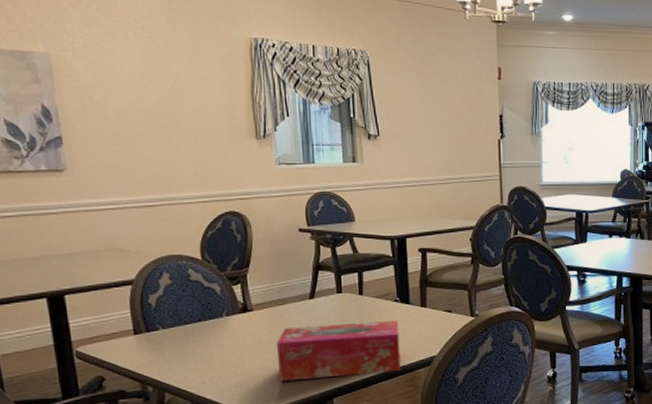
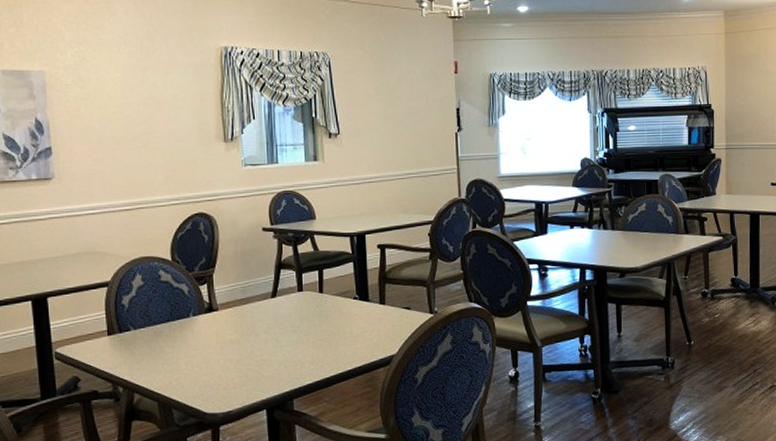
tissue box: present [276,321,401,382] -> none [239,319,360,382]

